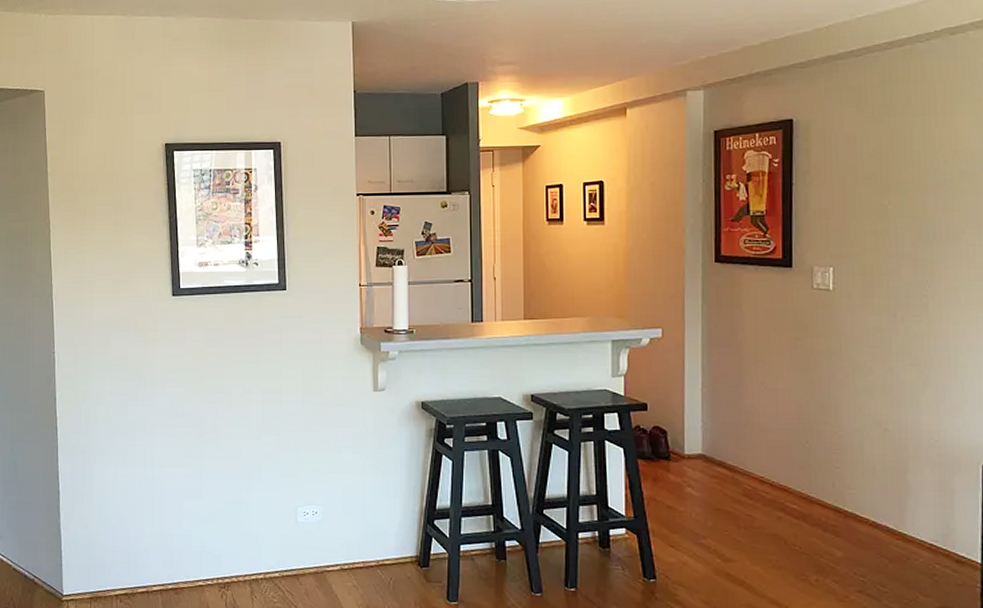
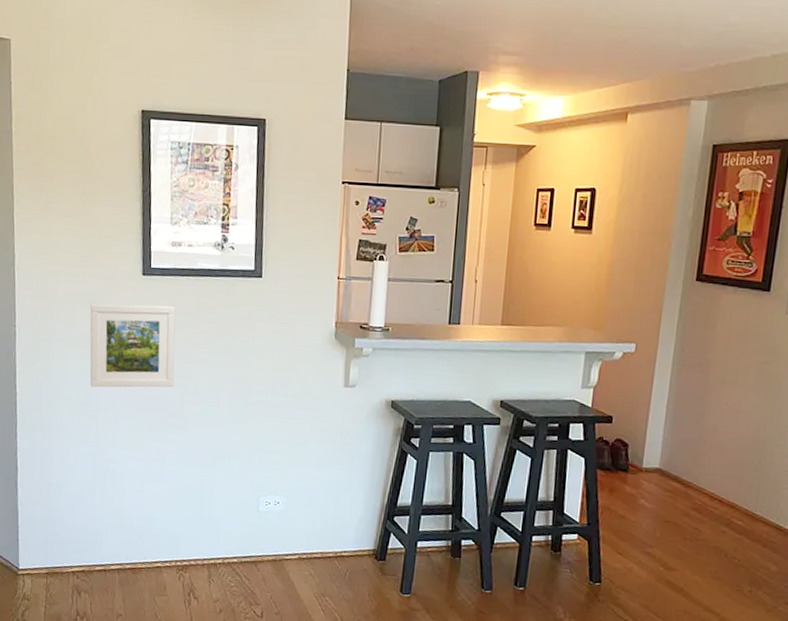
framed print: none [124,323,207,408] -> present [90,304,176,388]

